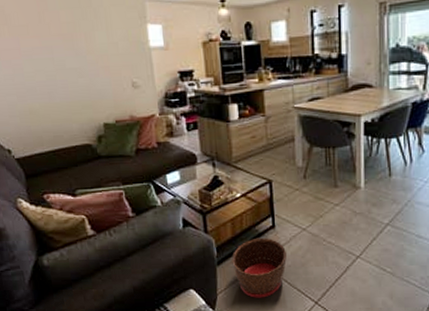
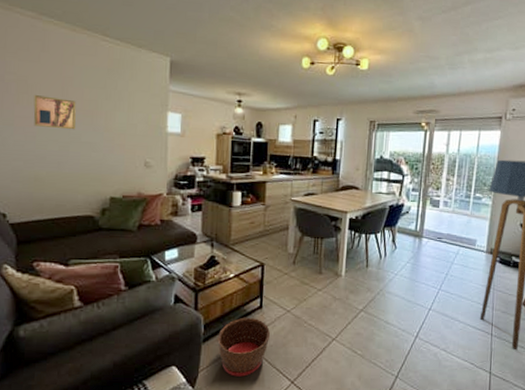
wall art: none [13,24,59,58] -> present [33,95,76,130]

